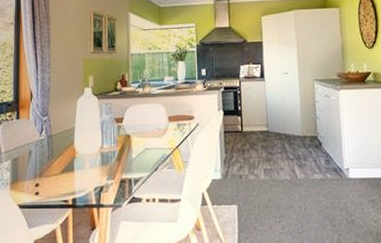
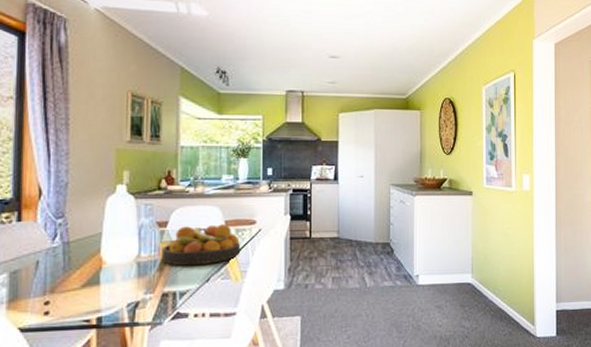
fruit bowl: none [119,120,183,156] -> present [161,224,241,266]

